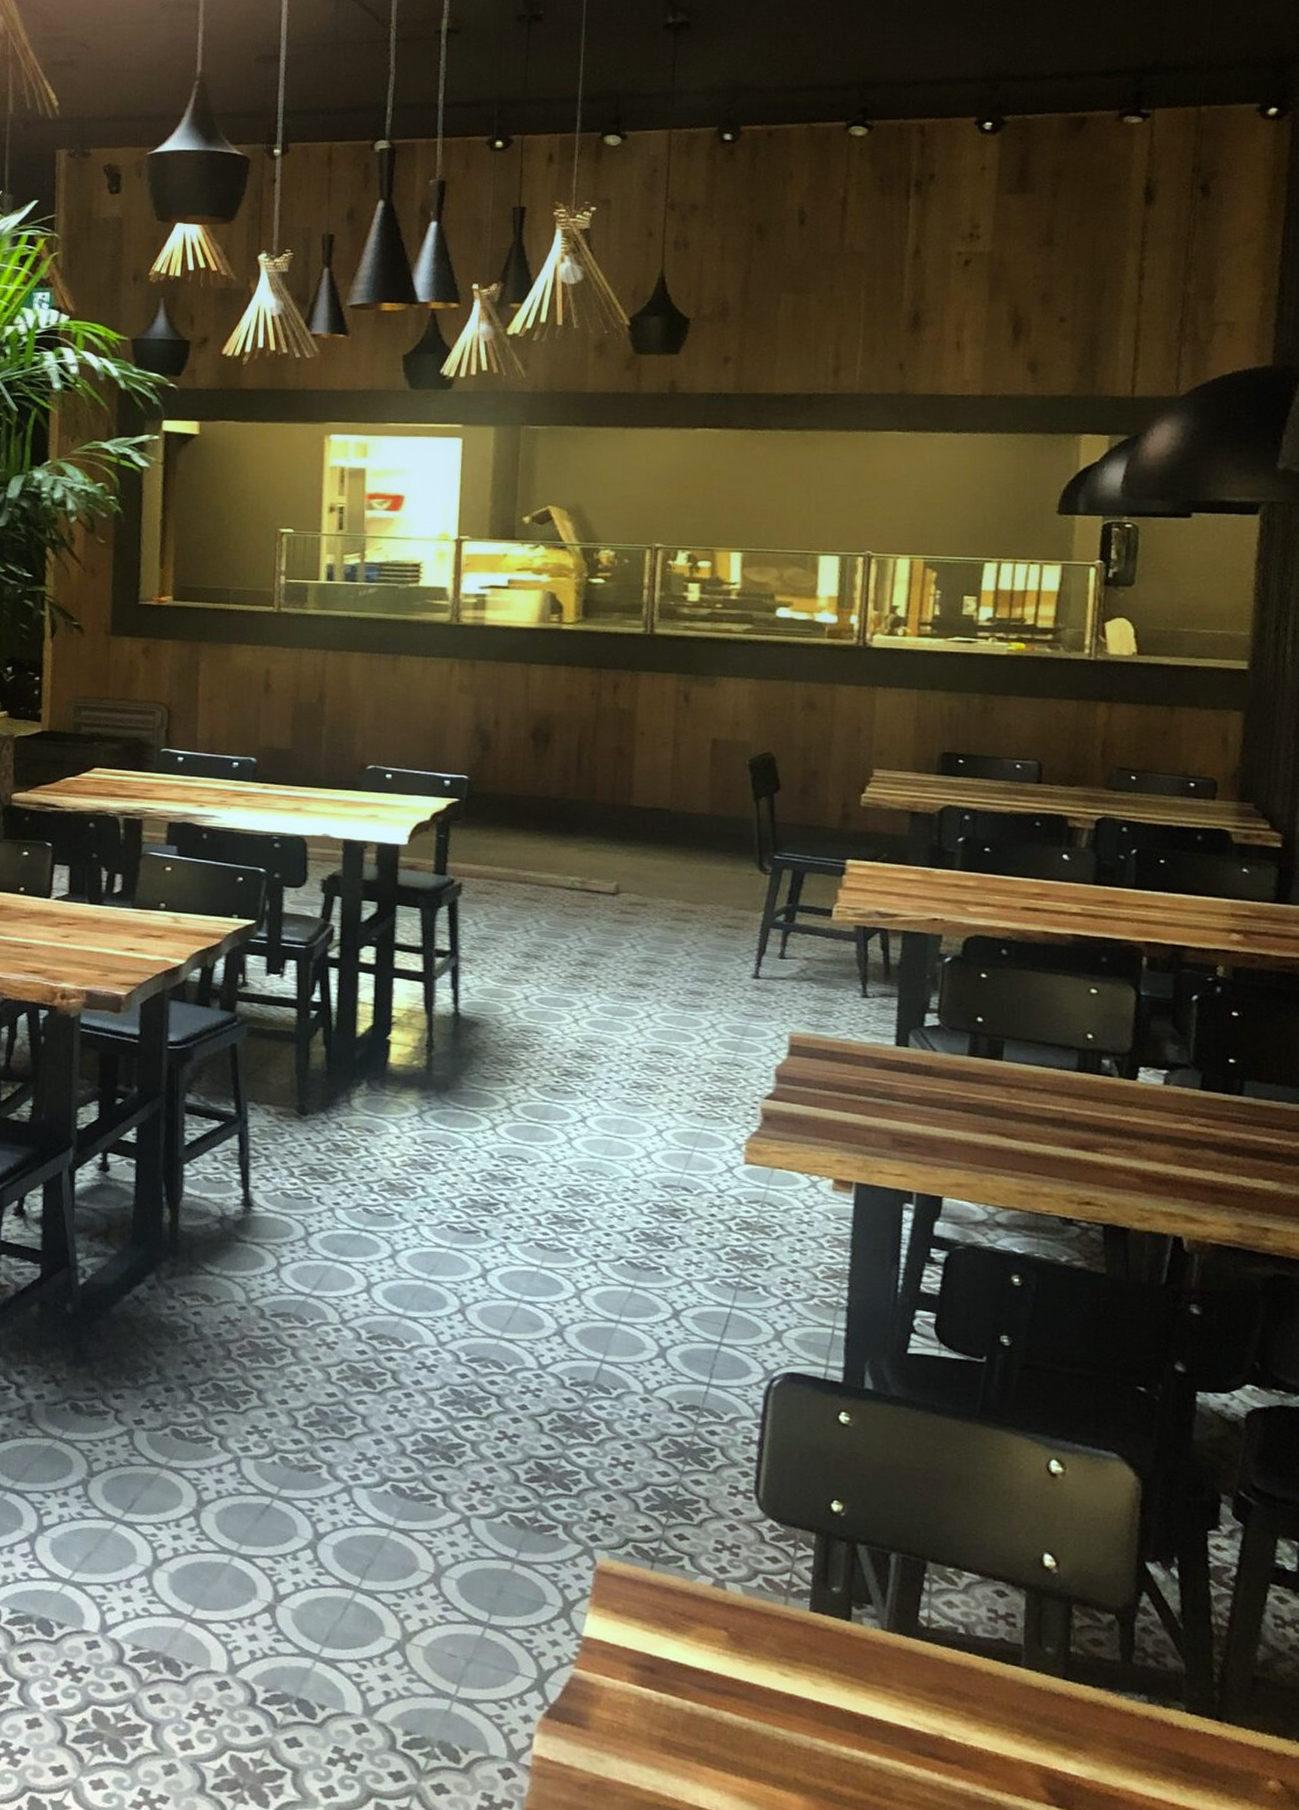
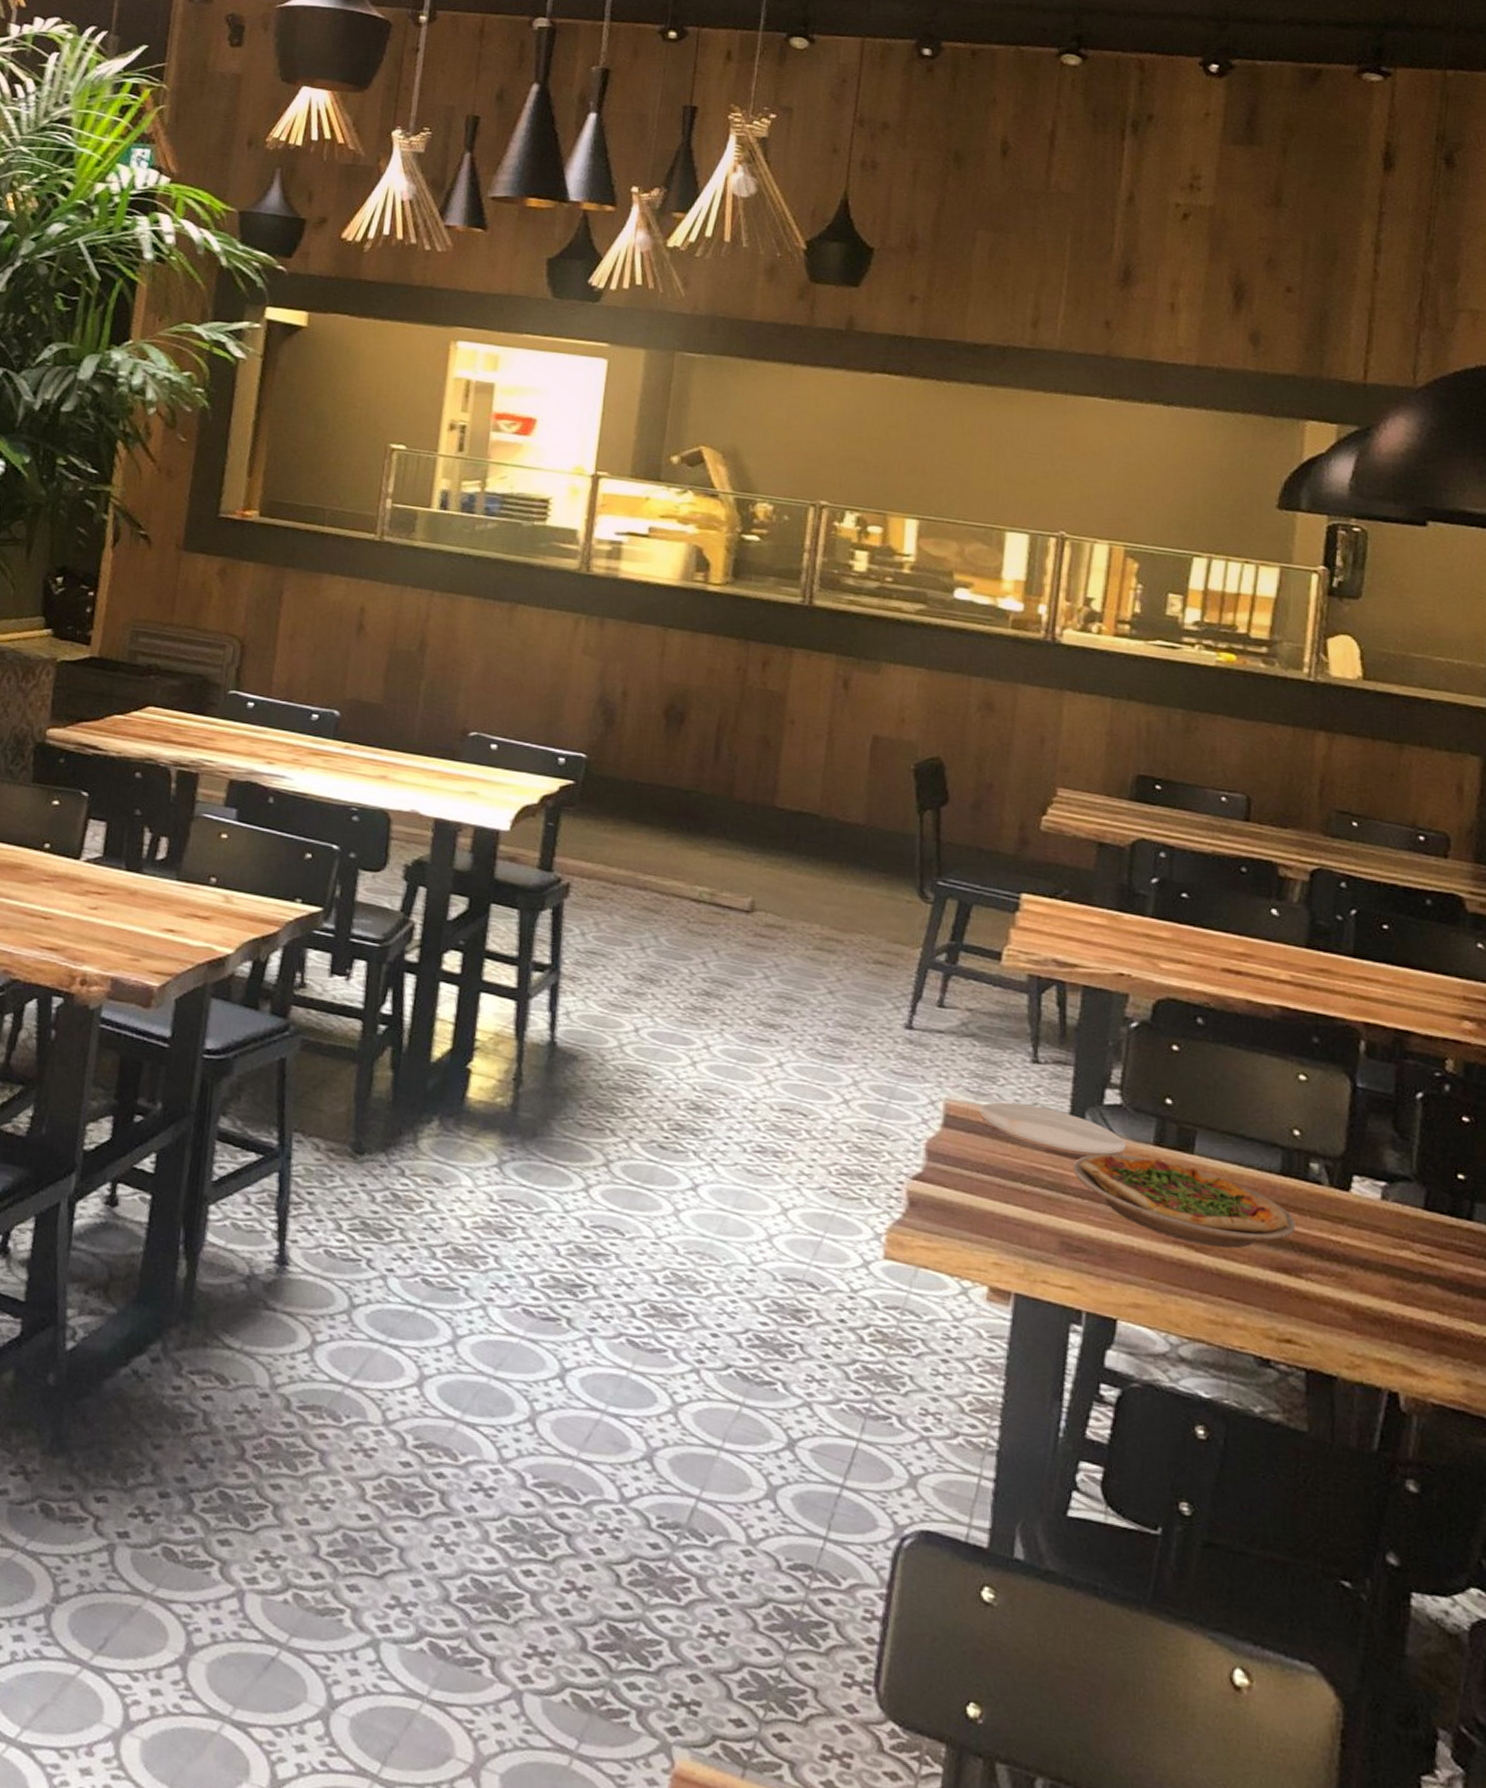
plate: none [819,1031,945,1069] -> present [979,1101,1127,1157]
pizza: none [901,1065,1092,1133] -> present [1074,1153,1296,1248]

